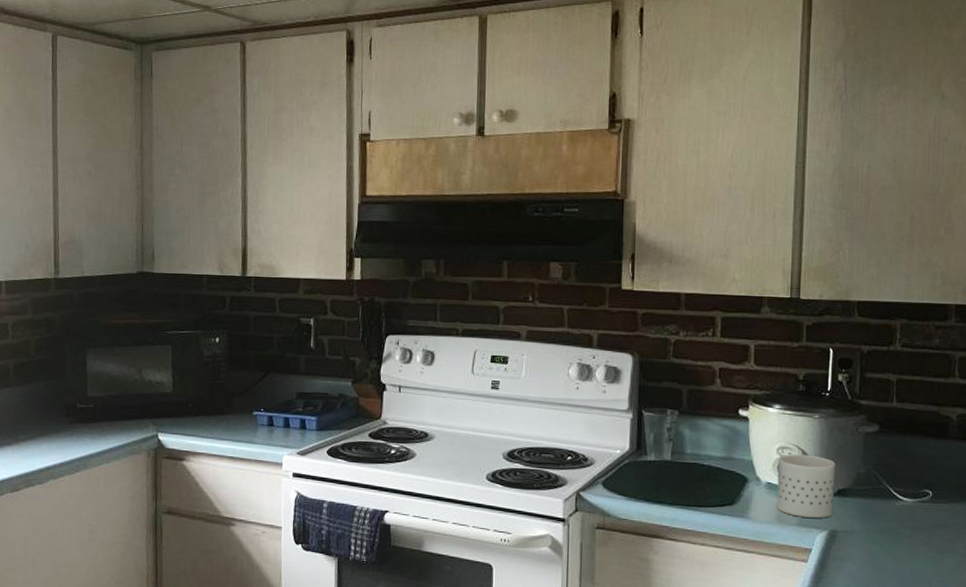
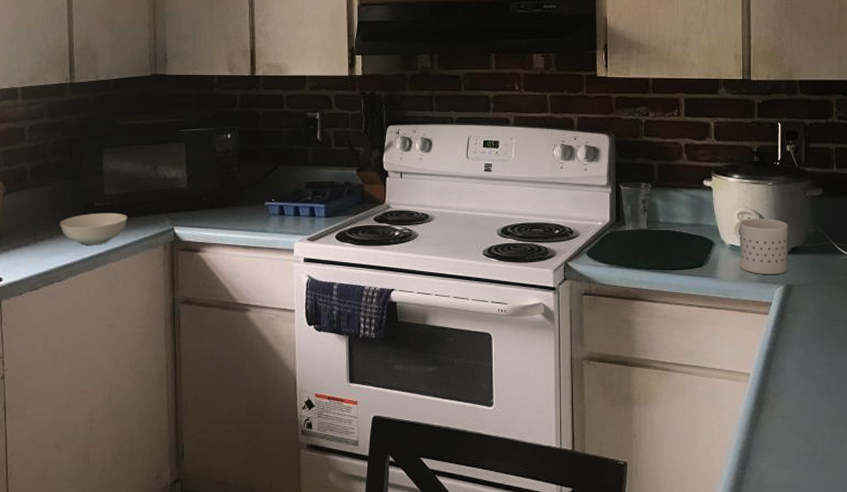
bowl: none [42,415,112,448] -> present [60,213,129,245]

